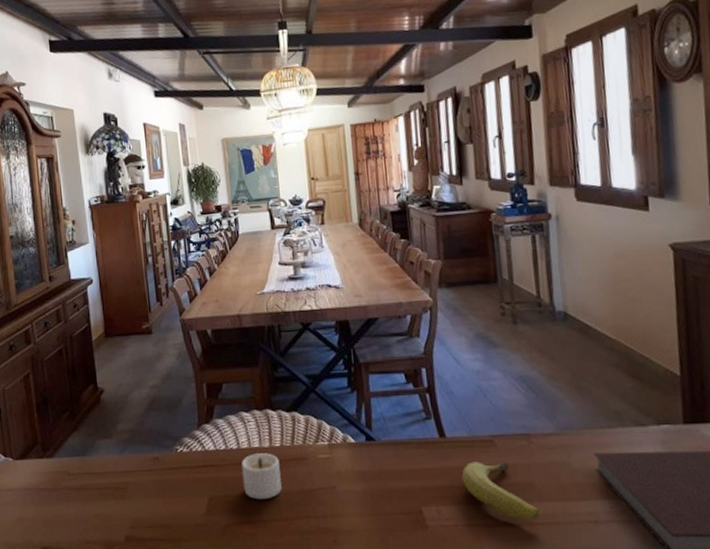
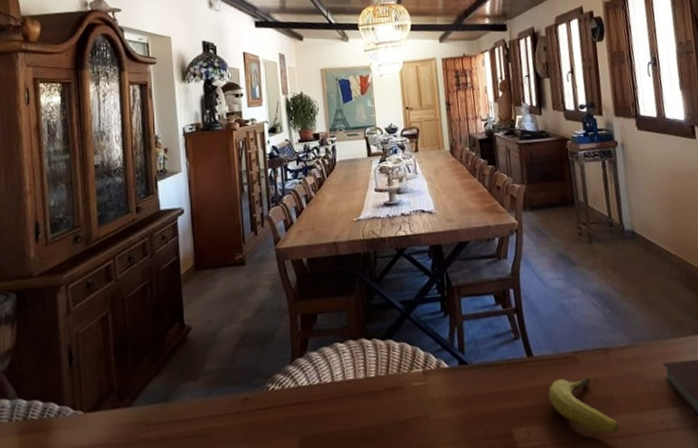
candle: present [241,453,282,500] -> none [336,384,376,436]

